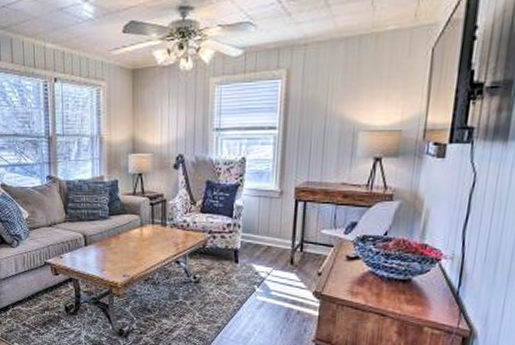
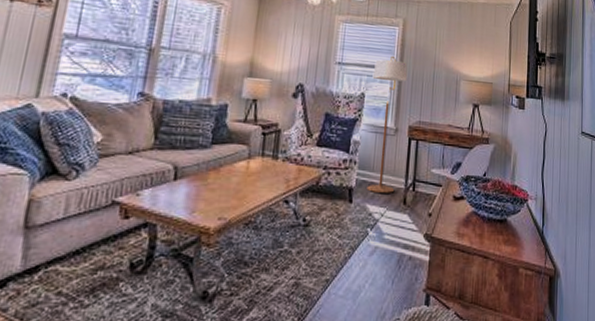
floor lamp: none [252,113,294,254] -> present [367,55,408,193]

